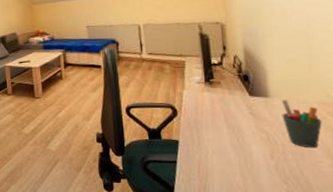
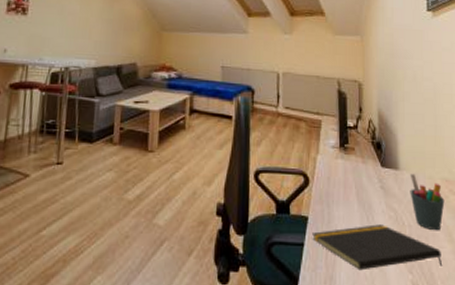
notepad: none [184,144,321,182] -> present [312,224,443,271]

